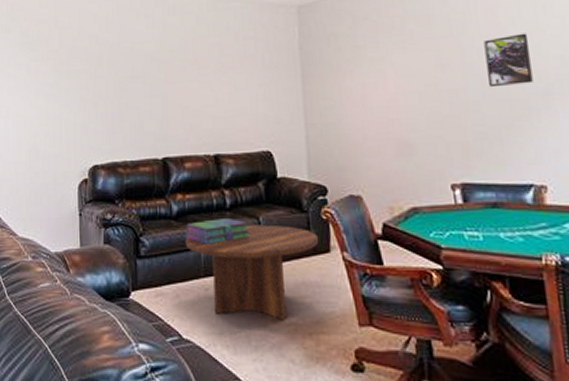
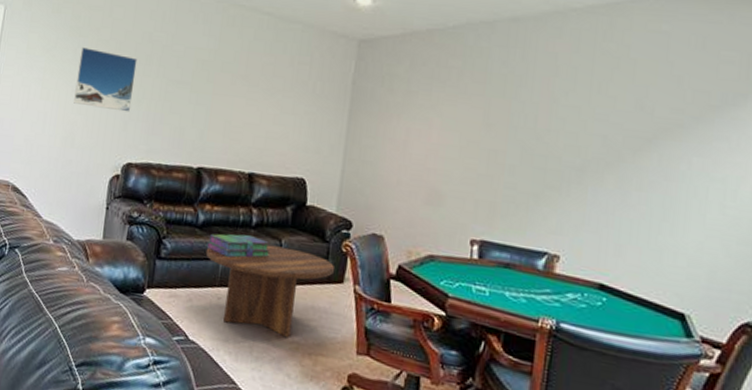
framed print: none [33,60,89,117] -> present [74,47,138,112]
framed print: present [484,33,533,88] -> none [529,106,578,157]

